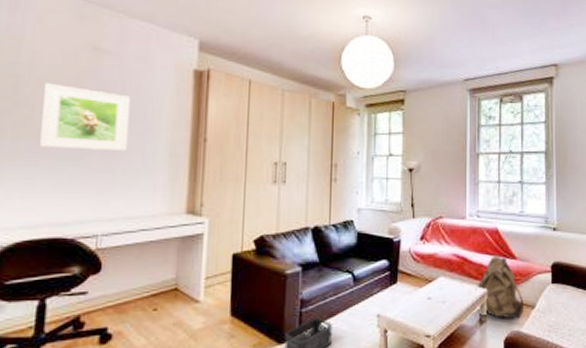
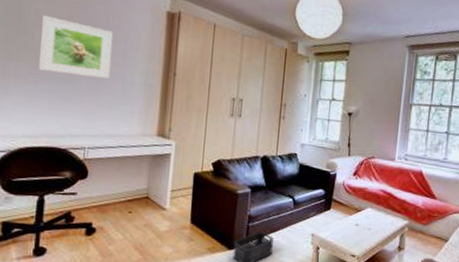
backpack: present [476,256,525,319] -> none [398,194,439,249]

